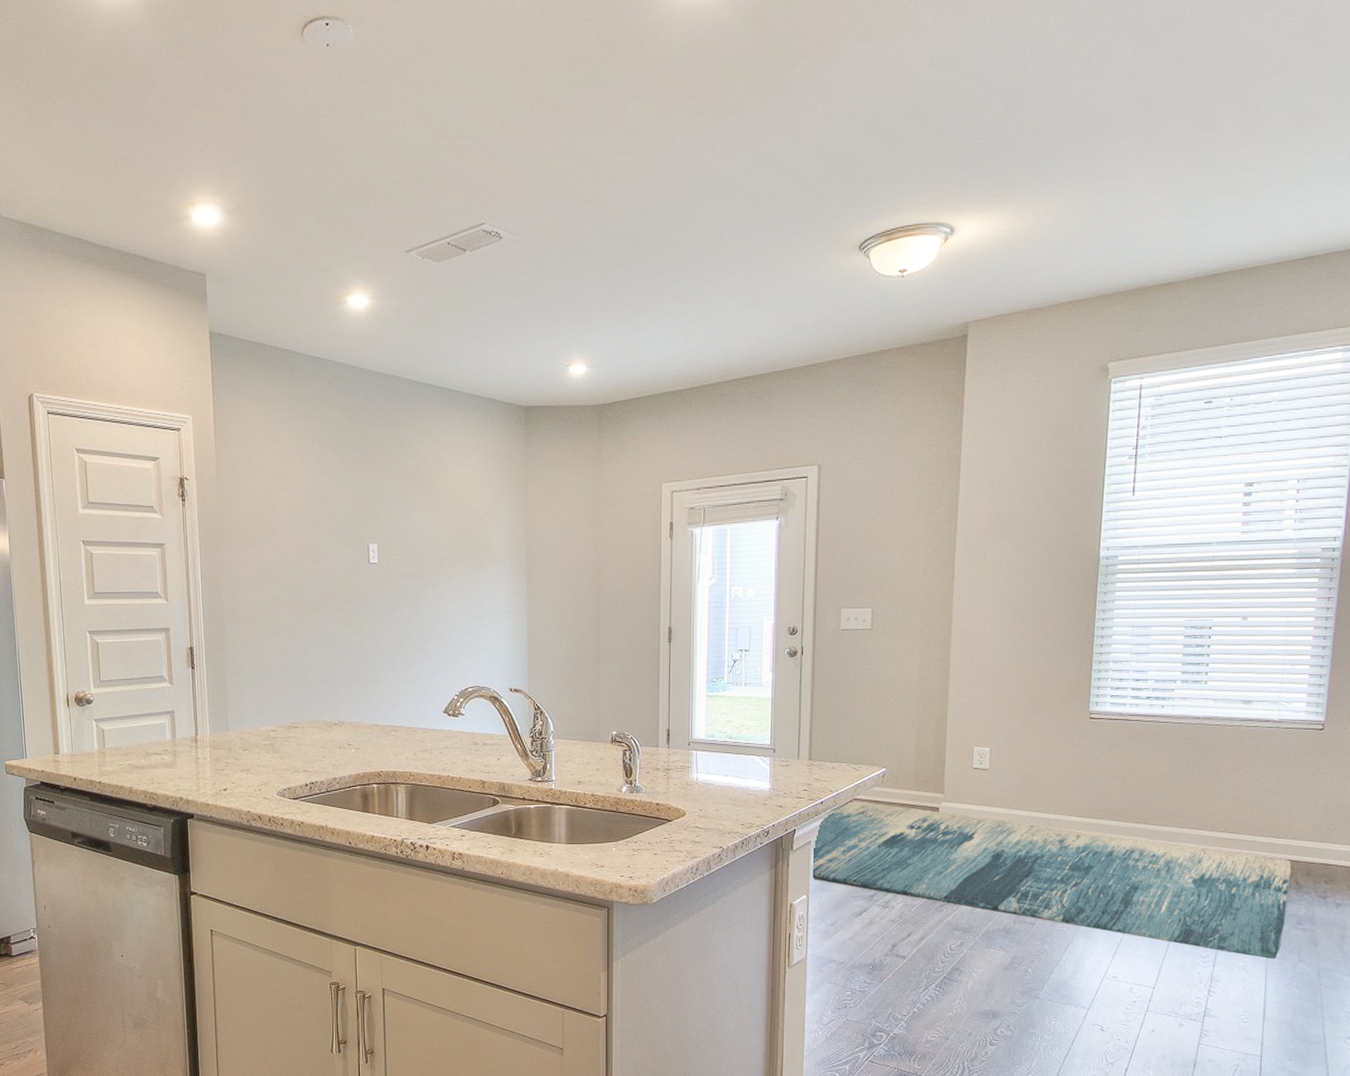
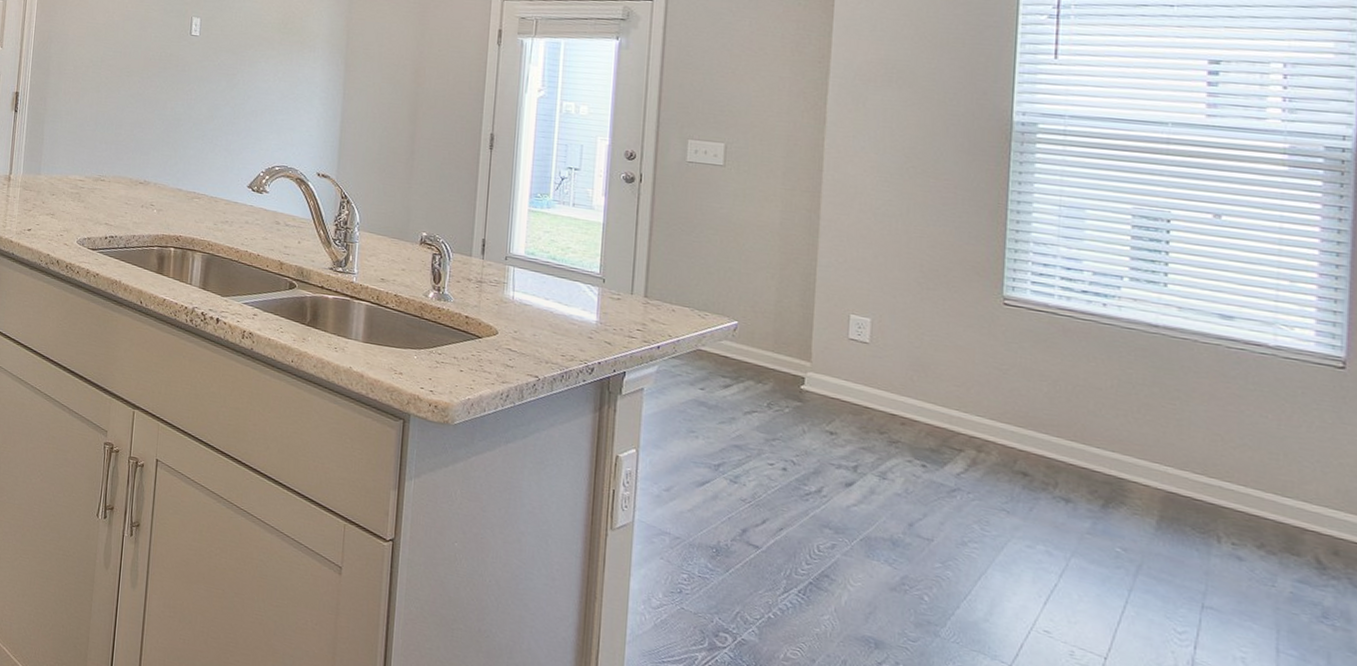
rug: present [813,800,1292,960] -> none [645,350,1309,658]

